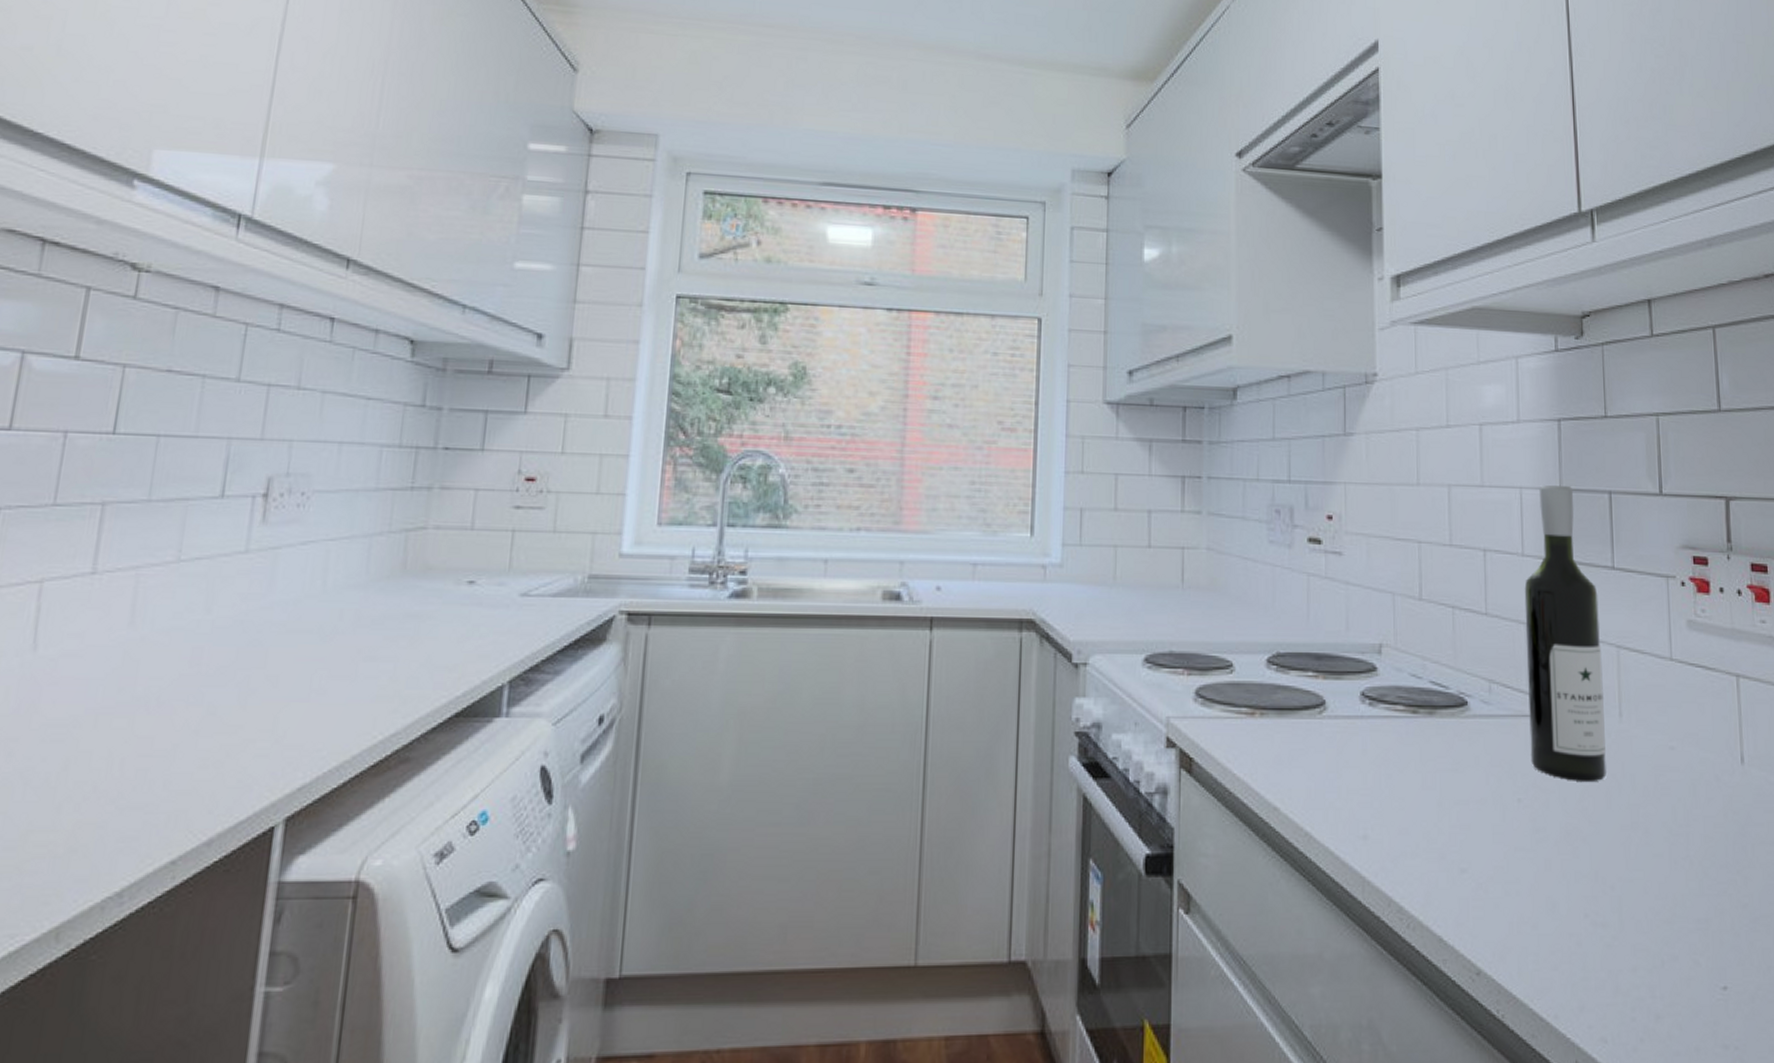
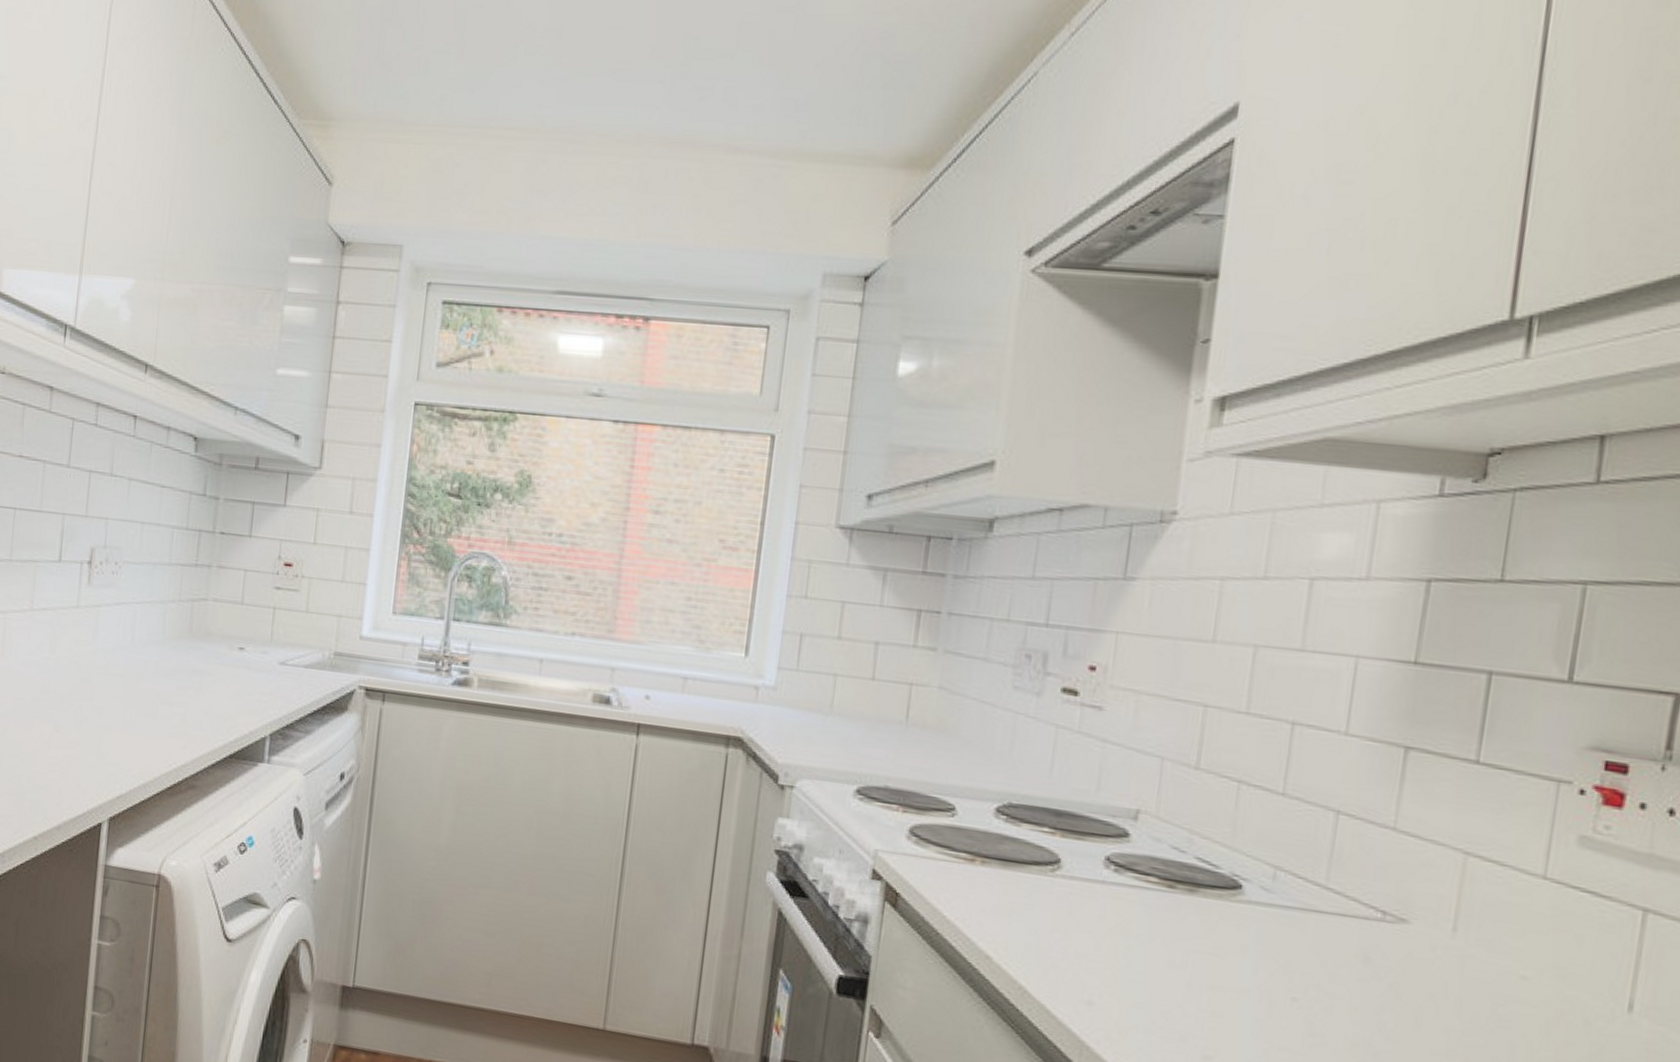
bottle: present [1524,485,1606,781] -> none [1316,656,1448,997]

